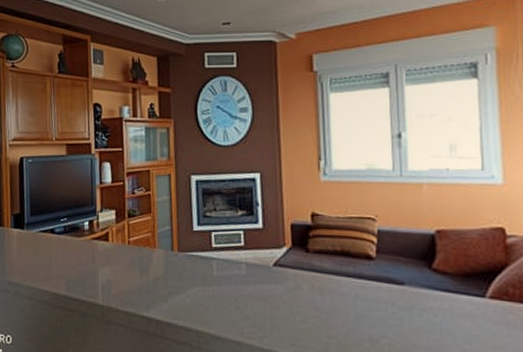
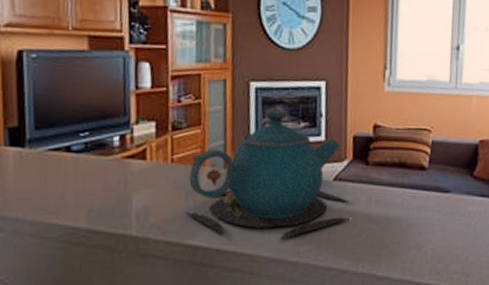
teapot: none [140,198,292,320] -> present [185,108,350,240]

